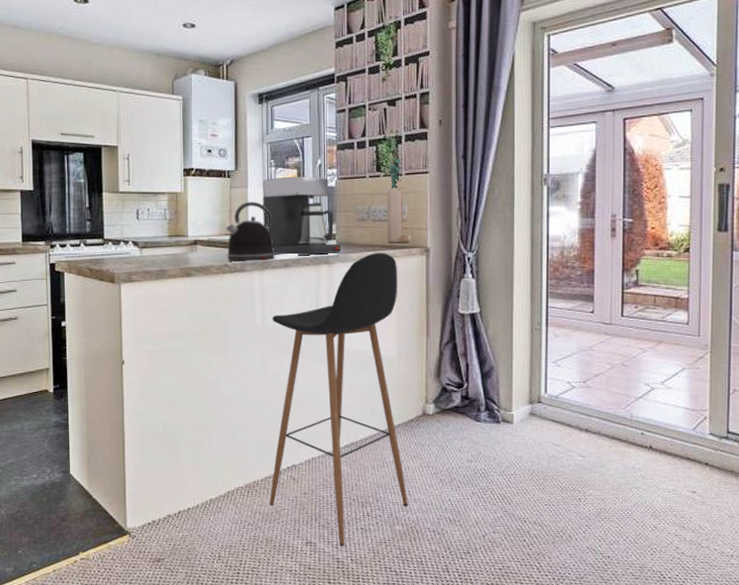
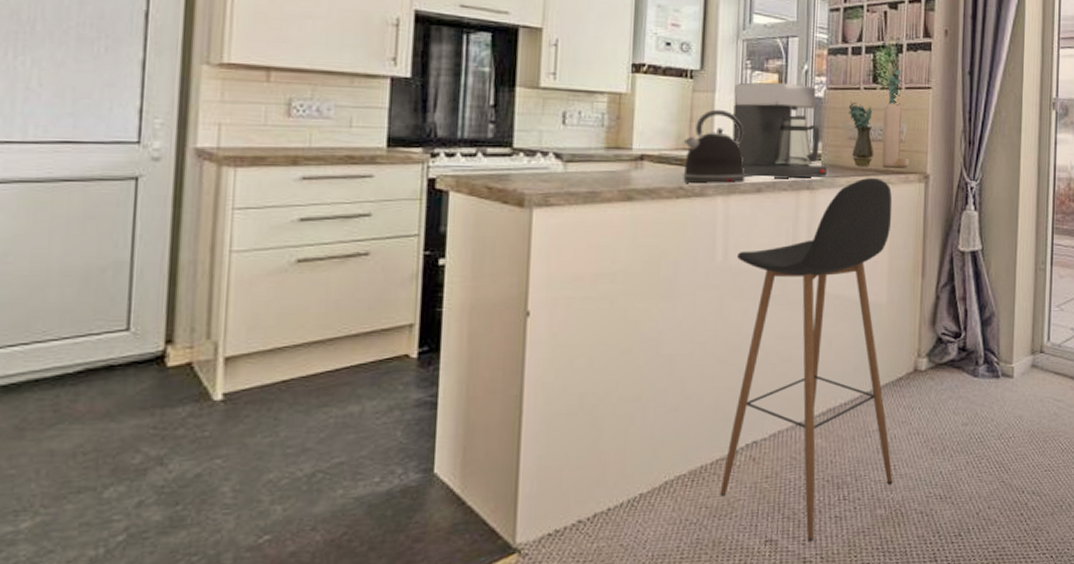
vase: none [357,188,380,243] -> present [848,101,874,166]

